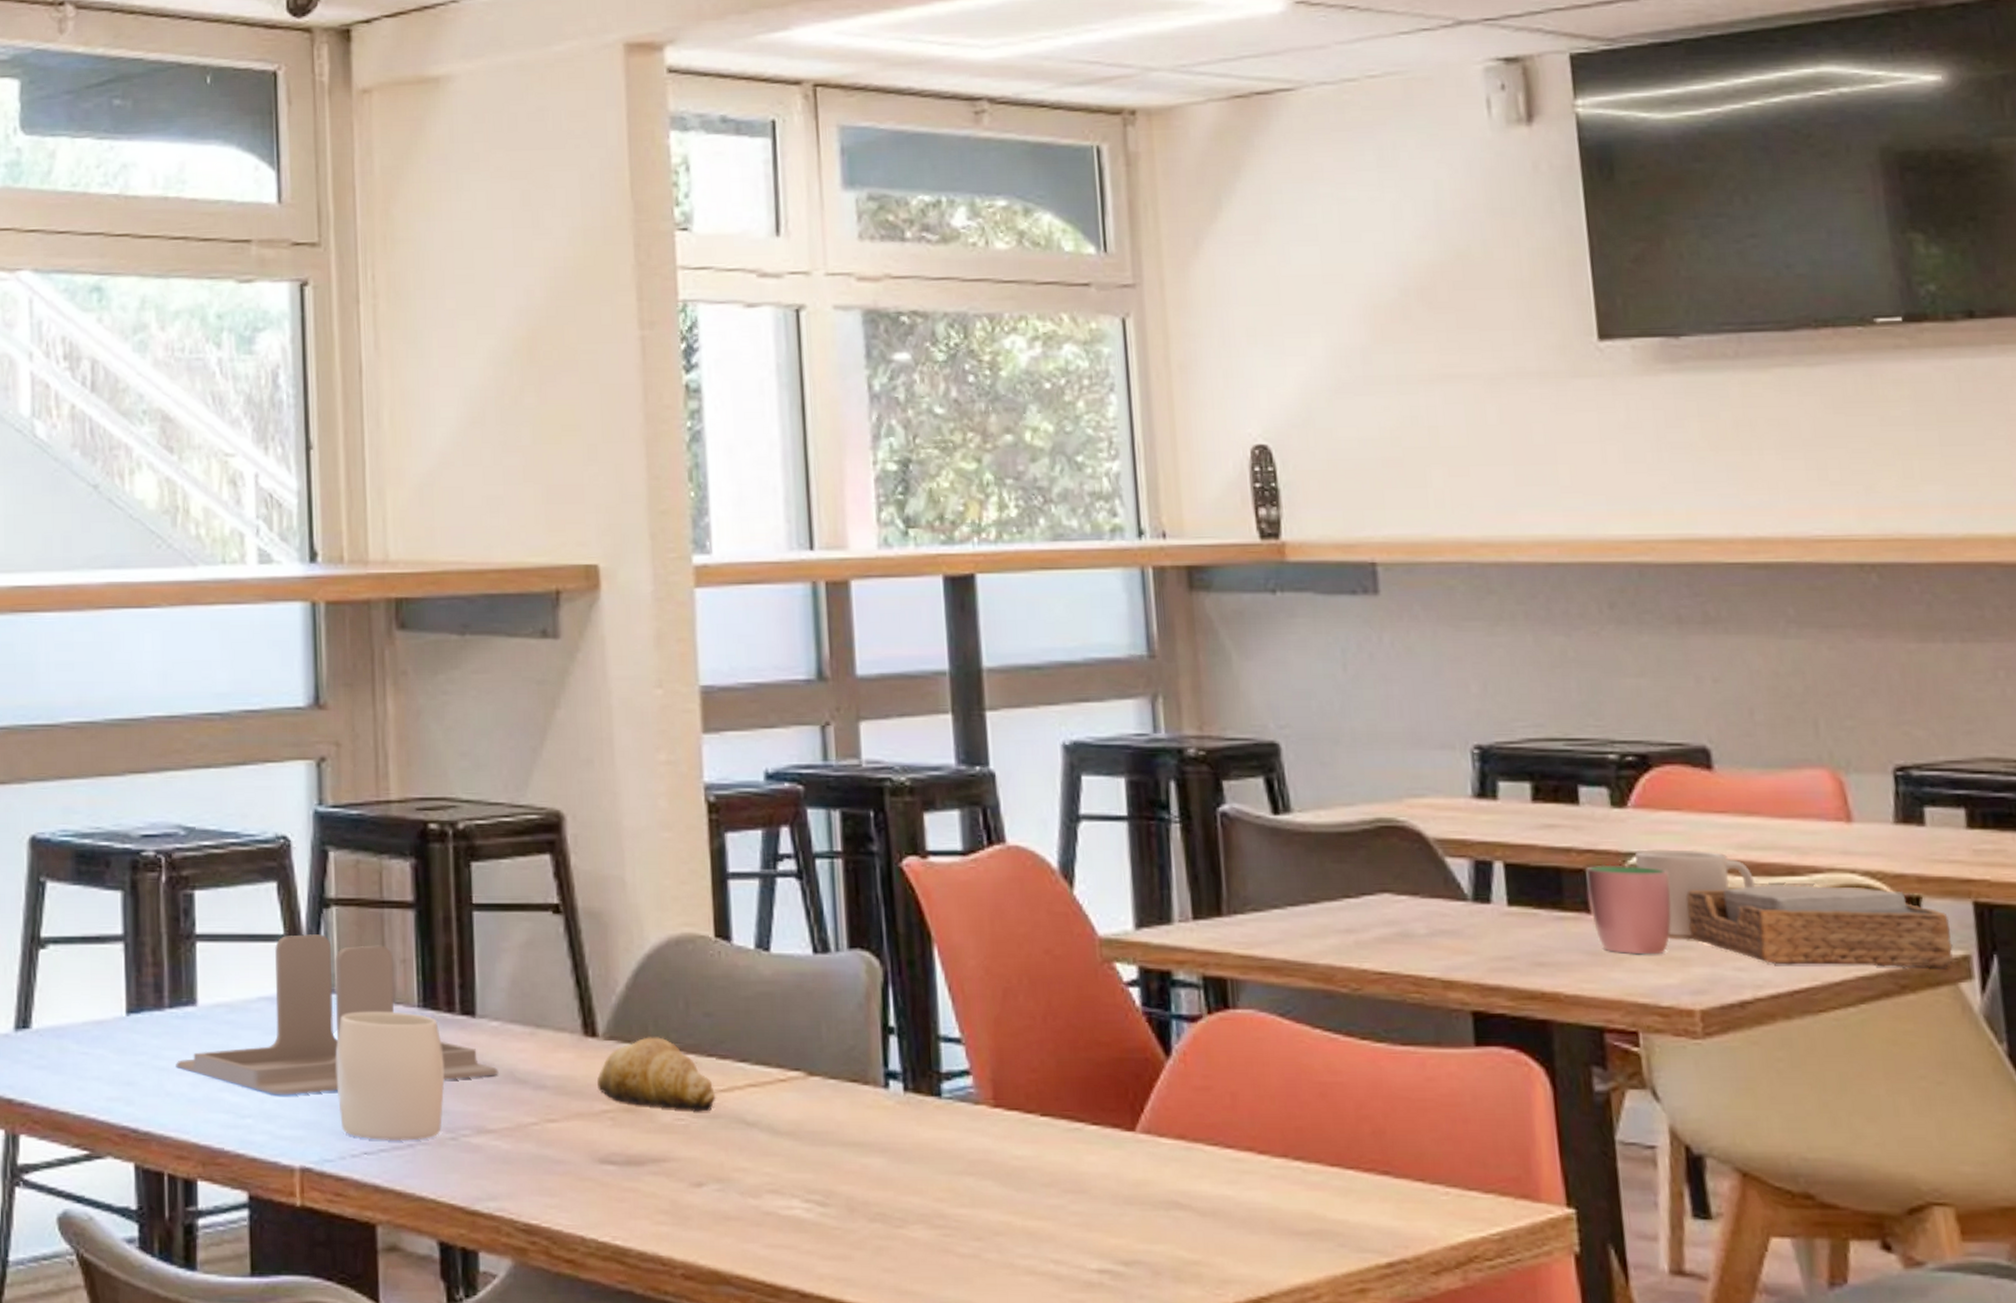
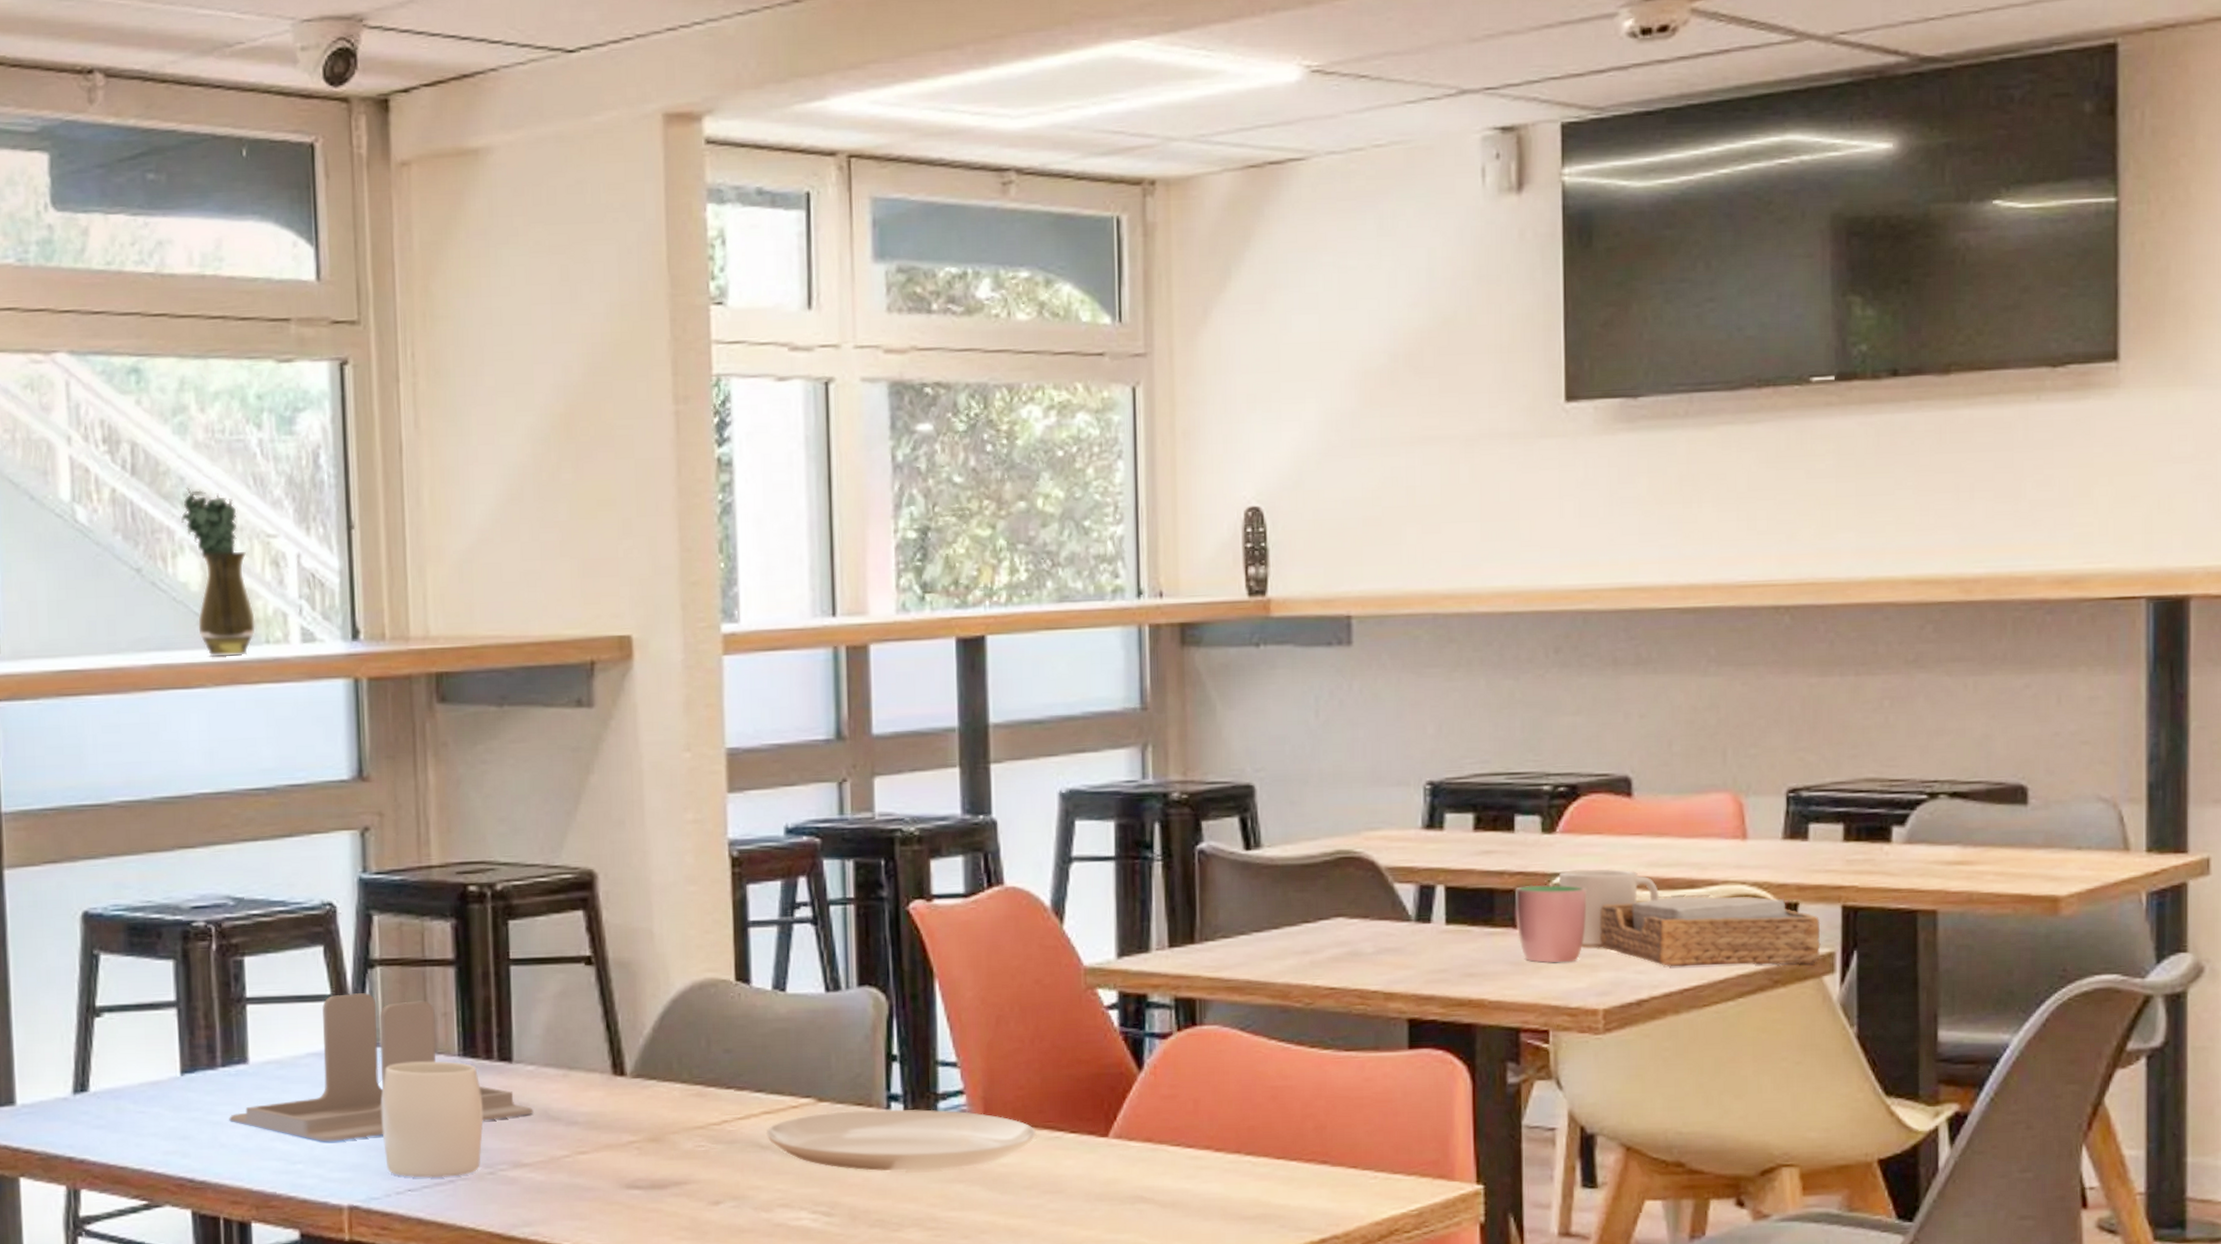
vase: none [139,404,212,576] -> present [181,487,256,657]
crescent roll: present [596,1037,716,1112] -> none [624,1073,734,1139]
plate: none [752,1088,1053,1160] -> present [767,1109,1036,1172]

